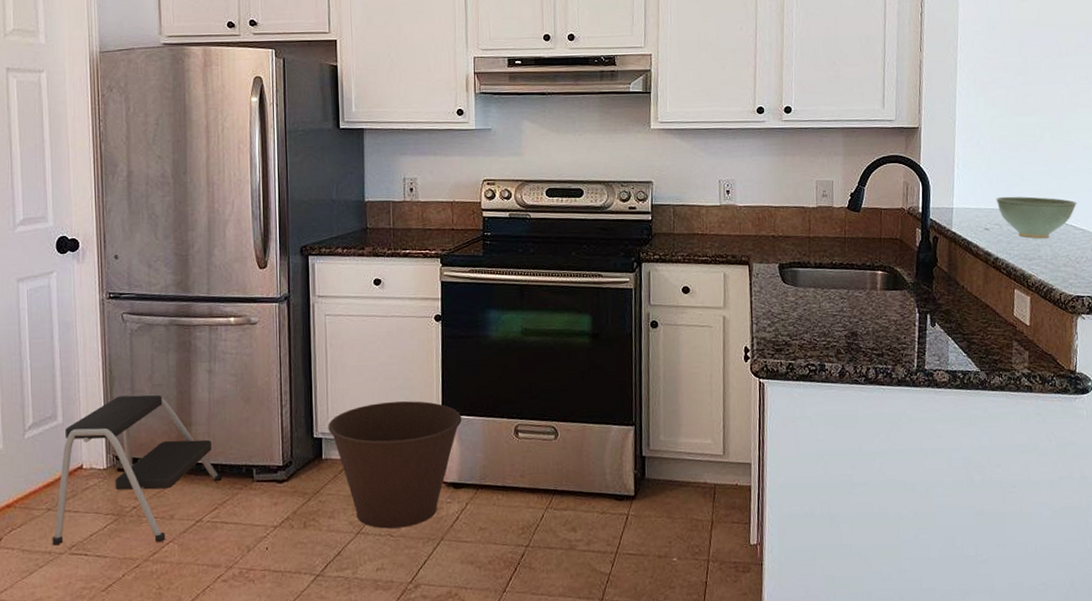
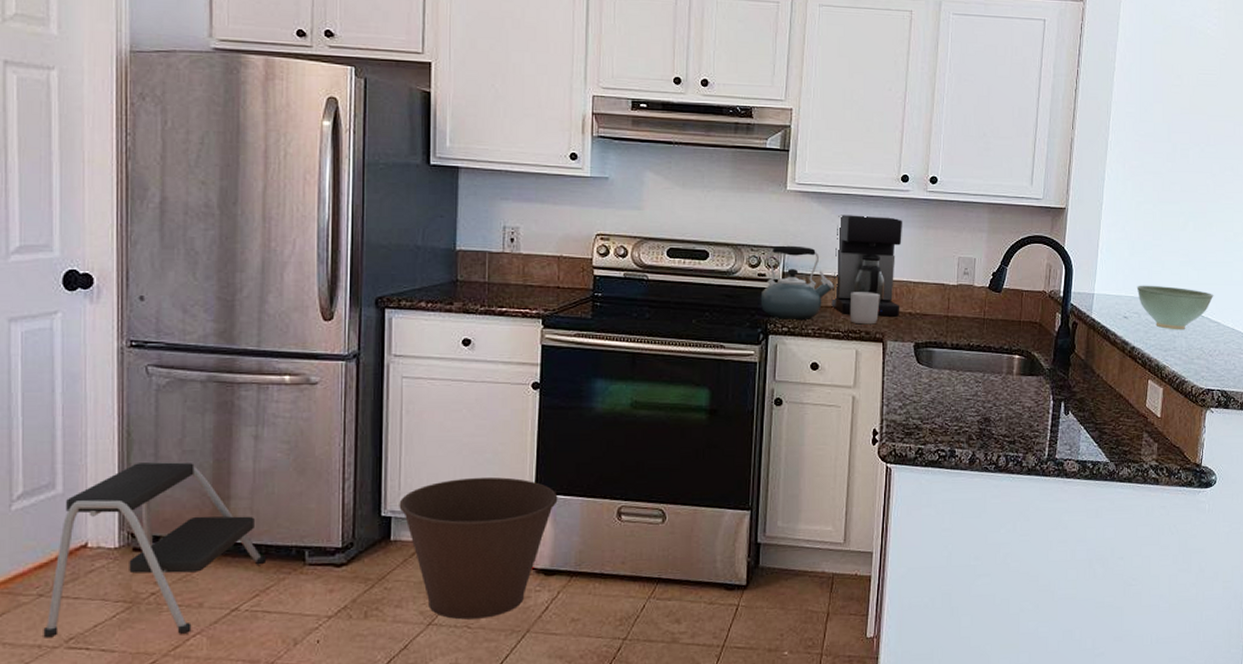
kettle: none [632,179,700,248] -> present [760,245,834,319]
coffee maker: none [698,147,763,241] -> present [831,215,902,317]
mug: none [715,218,744,249] -> present [849,292,880,325]

